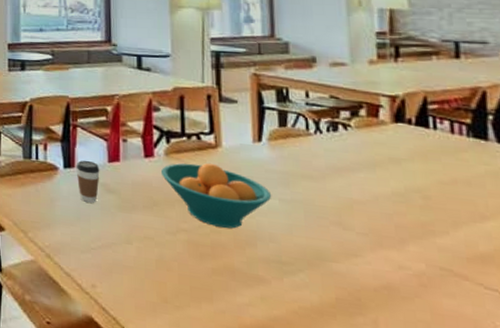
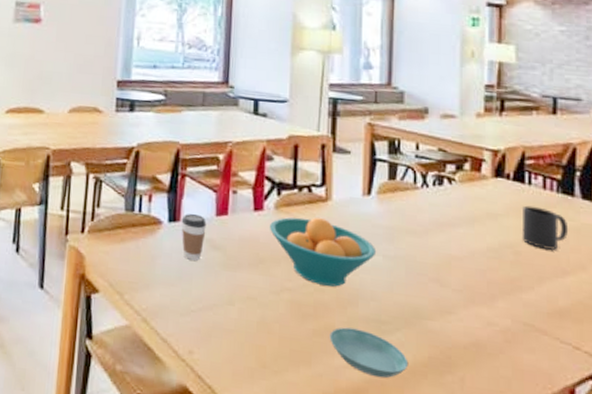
saucer: none [229,267,315,317] -> present [329,327,409,378]
mug: none [429,150,485,196] -> present [521,205,569,251]

